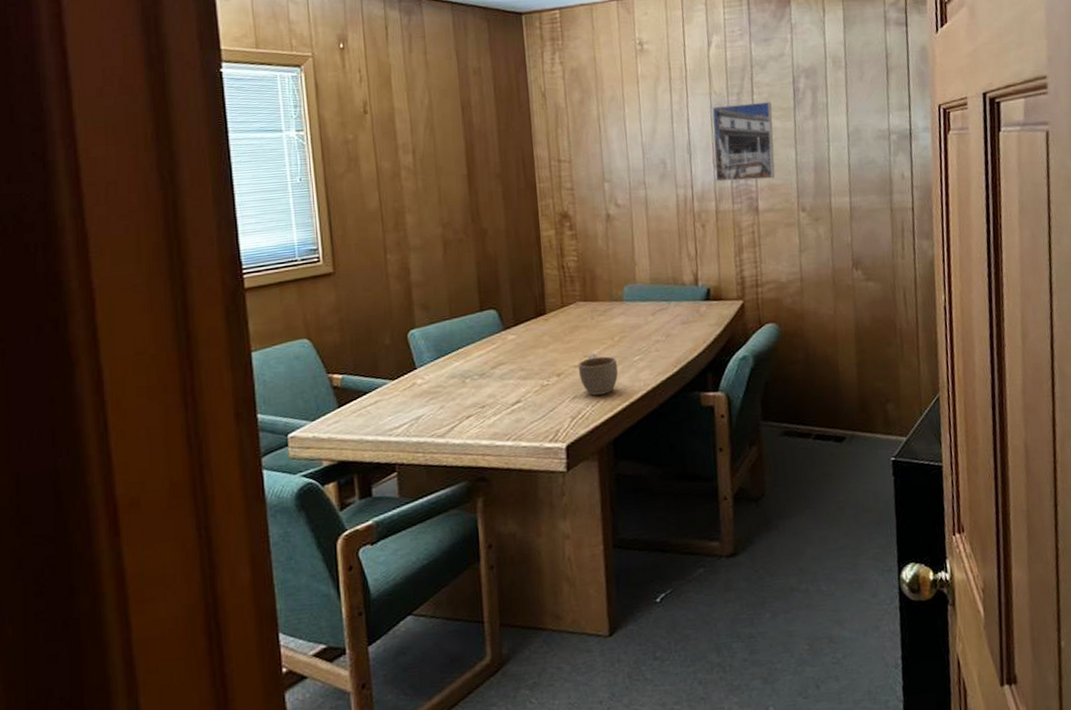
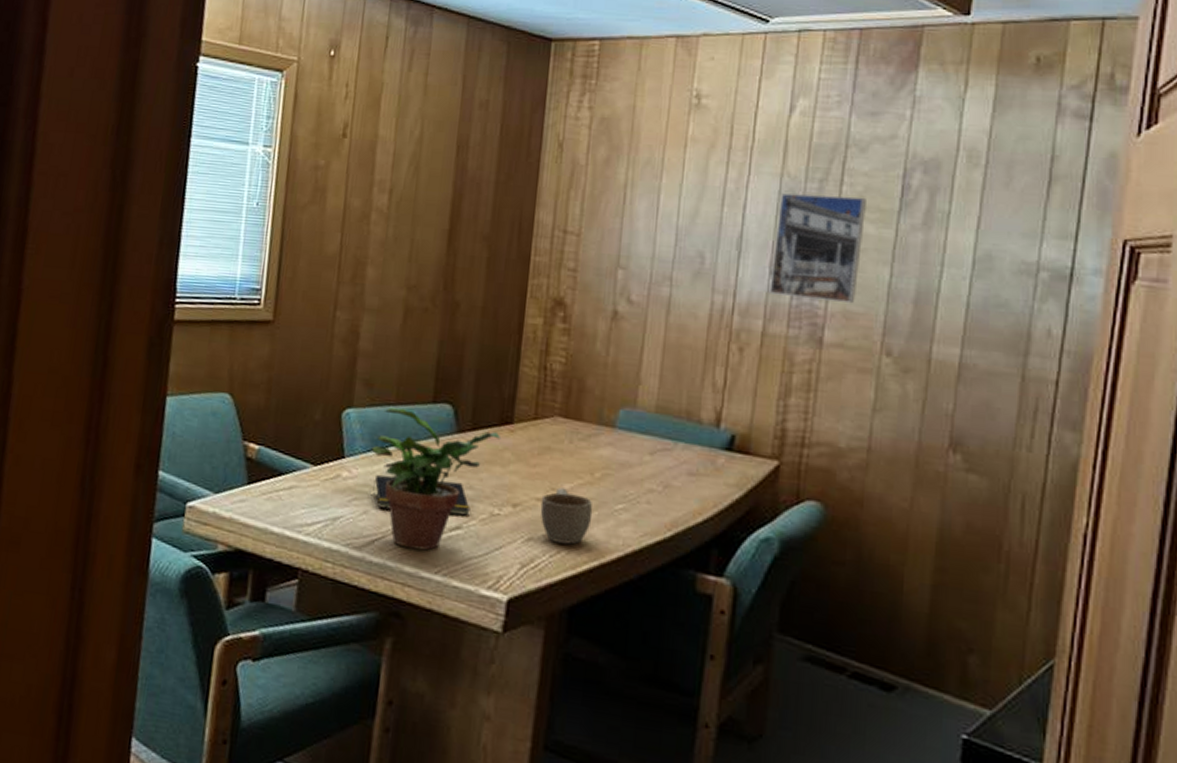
potted plant: none [437,321,539,427] -> present [371,408,502,551]
notepad: none [444,367,525,402] -> present [373,475,470,516]

